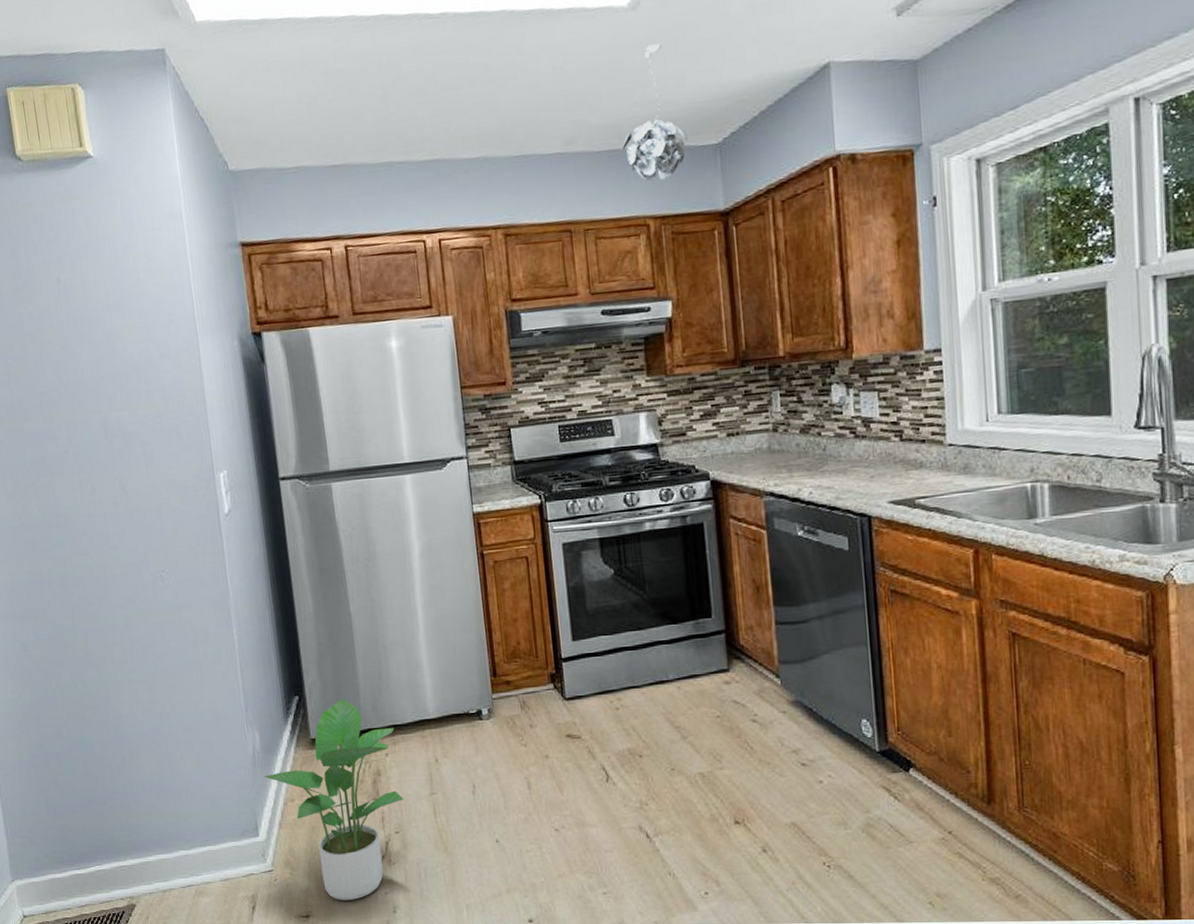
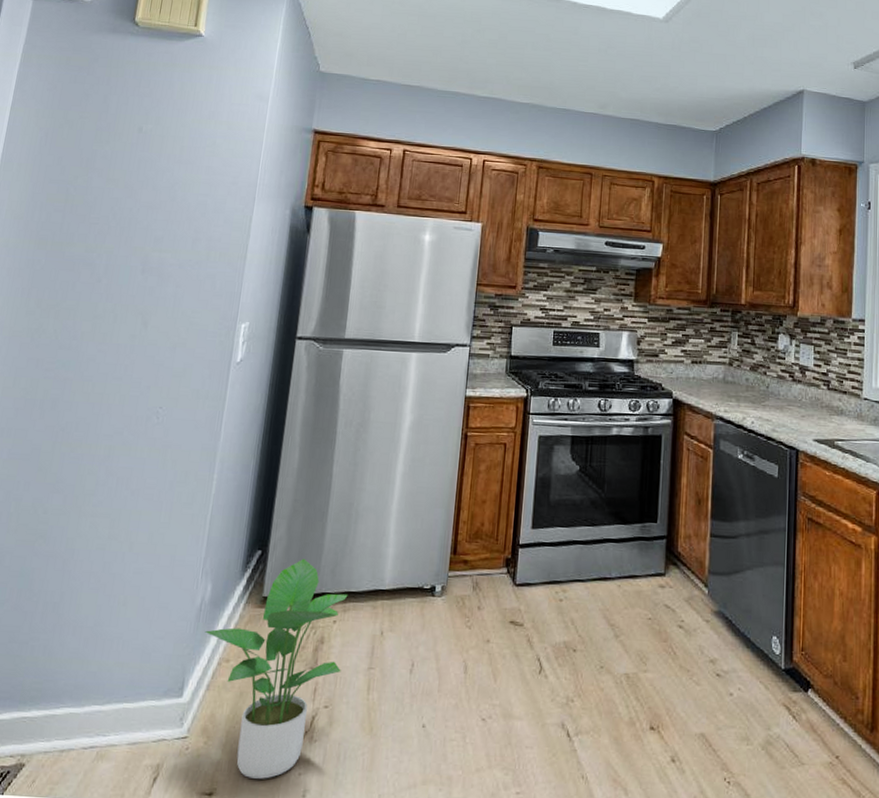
pendant light: present [622,44,688,182] -> none [642,49,693,150]

